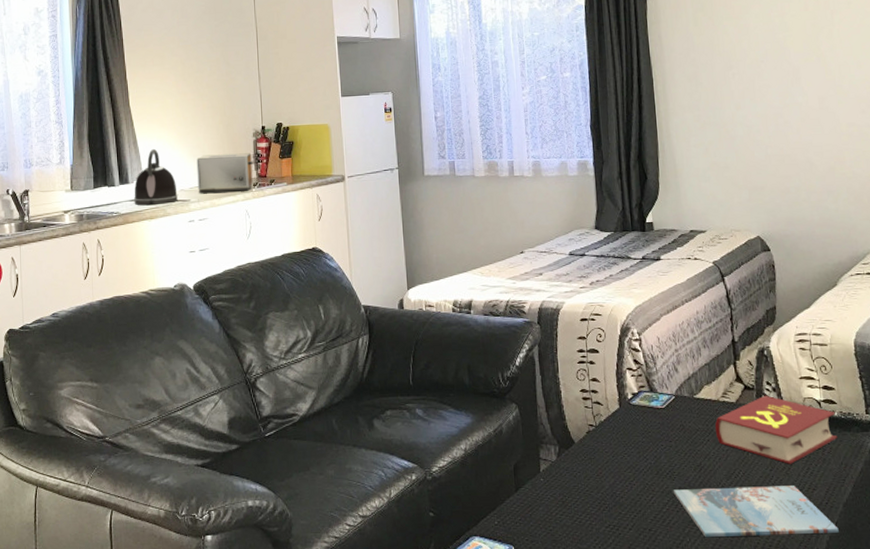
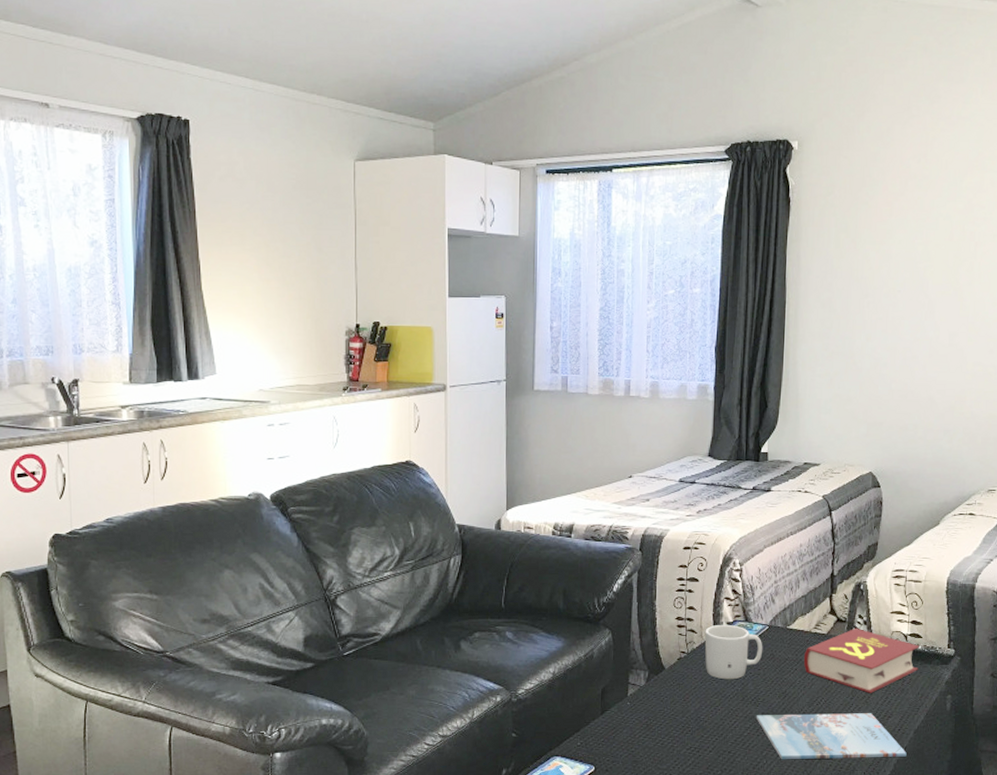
kettle: present [133,148,179,206] -> none [203,341,257,405]
toaster: present [196,153,253,194] -> none [279,352,344,397]
mug: none [611,395,672,453] -> present [704,624,763,680]

